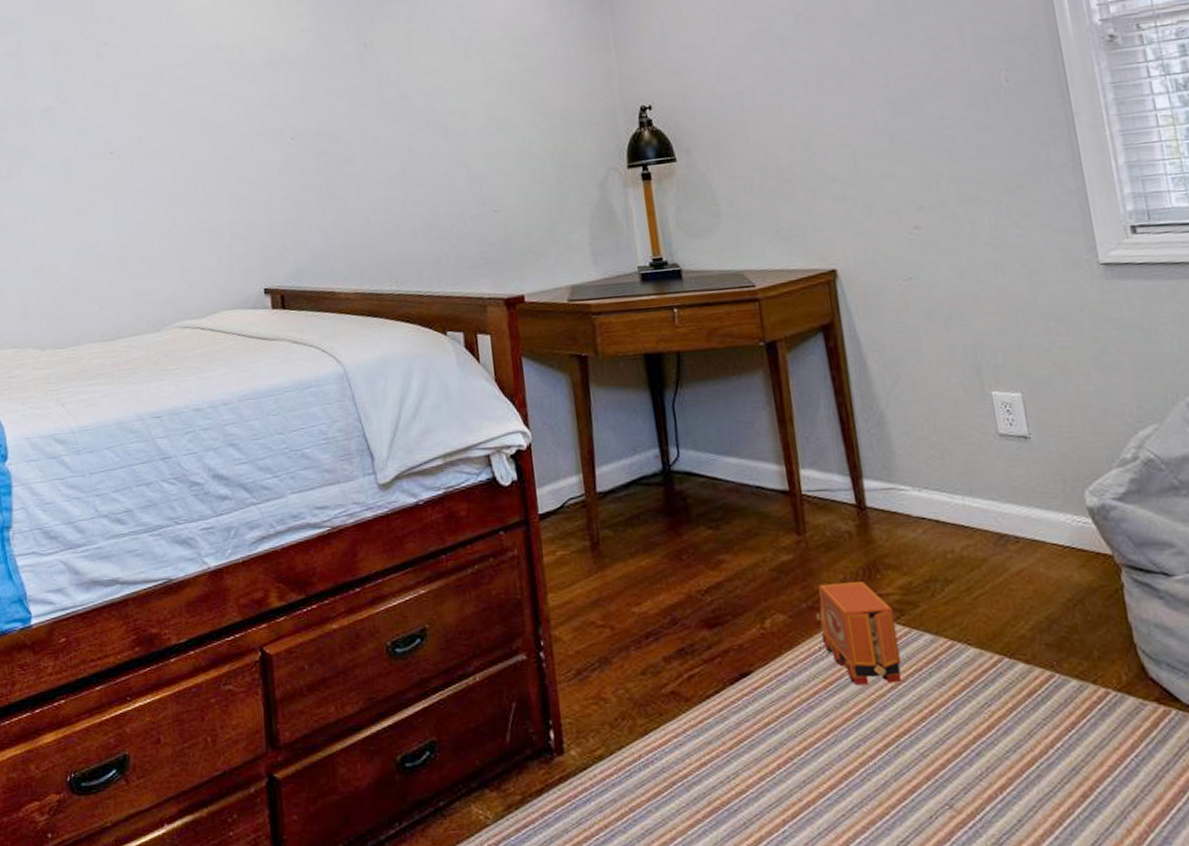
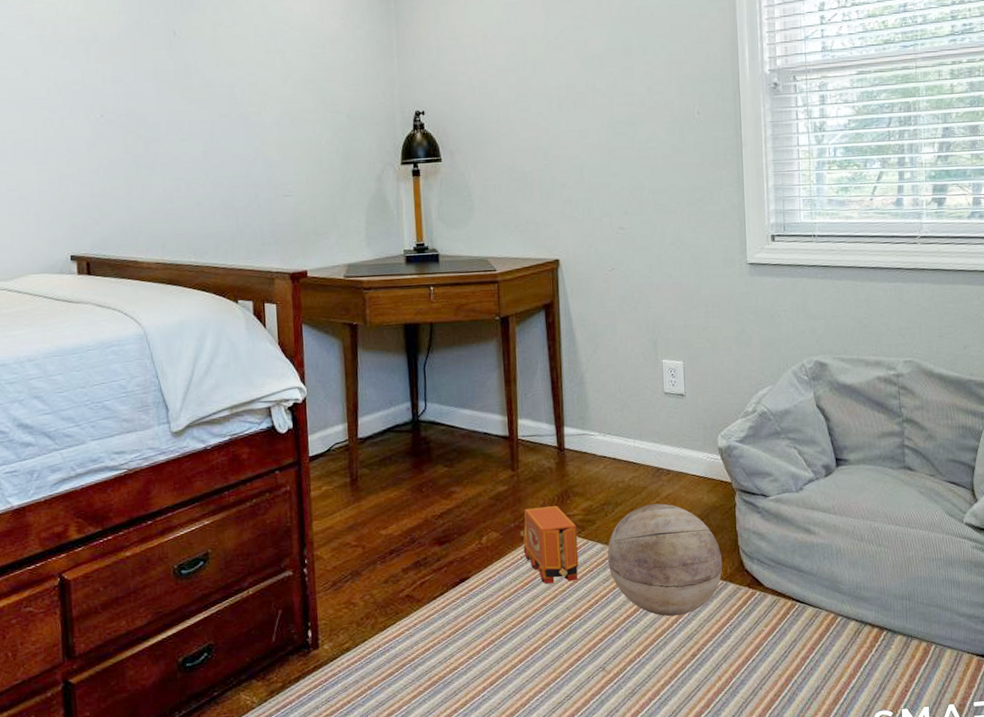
basketball: none [939,582,1114,739] -> present [607,503,723,617]

